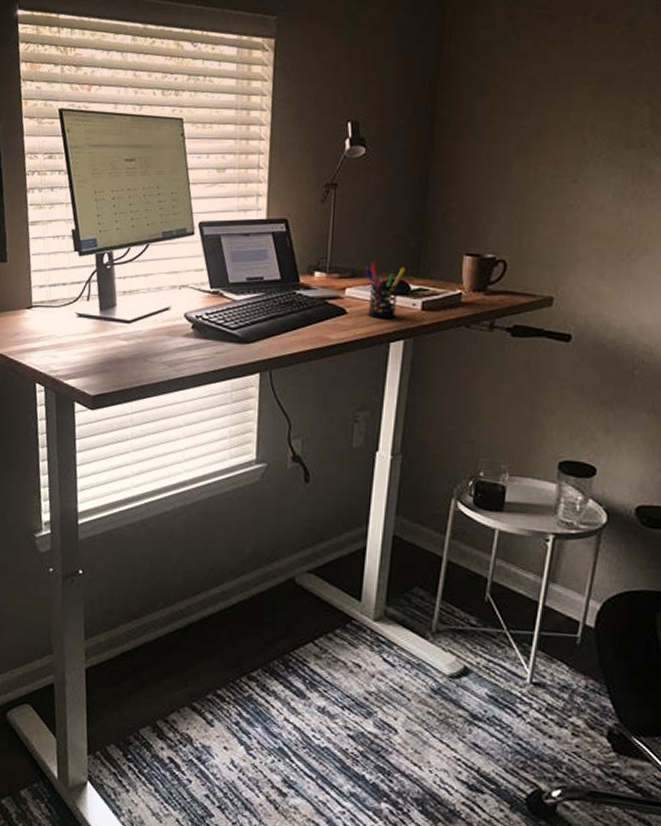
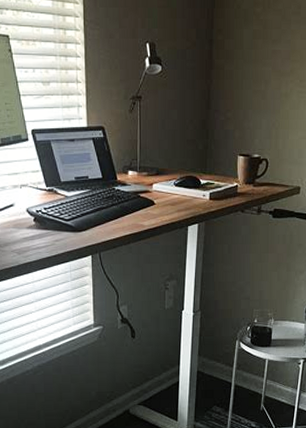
pen holder: present [364,261,406,318] -> none [166,161,197,207]

